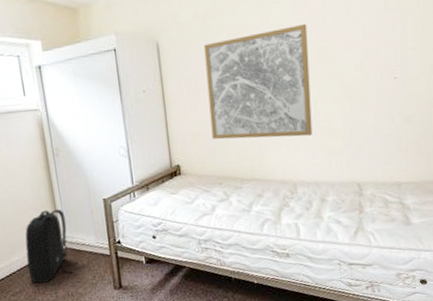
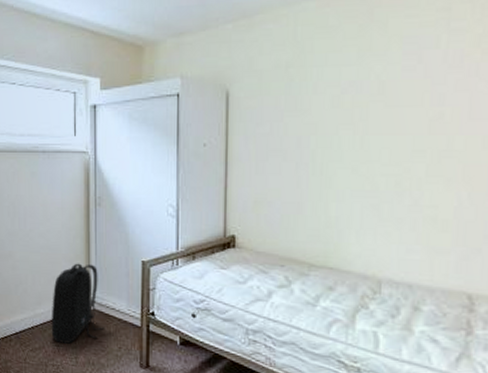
wall art: present [204,23,313,140] -> none [279,82,419,223]

